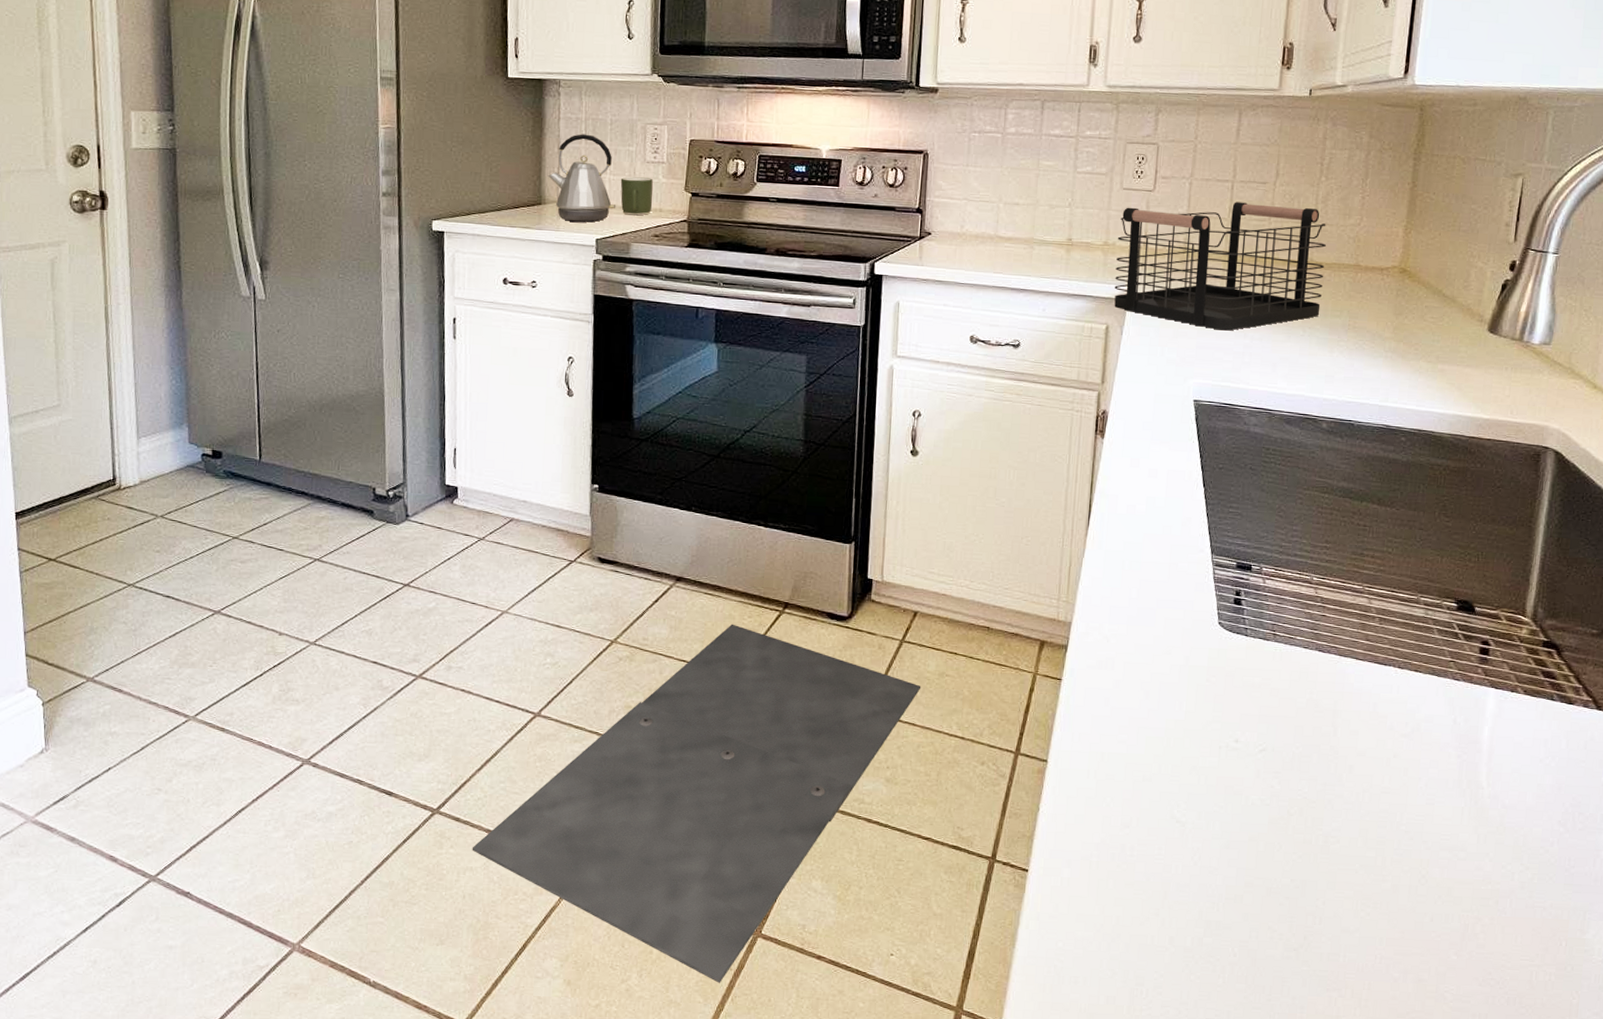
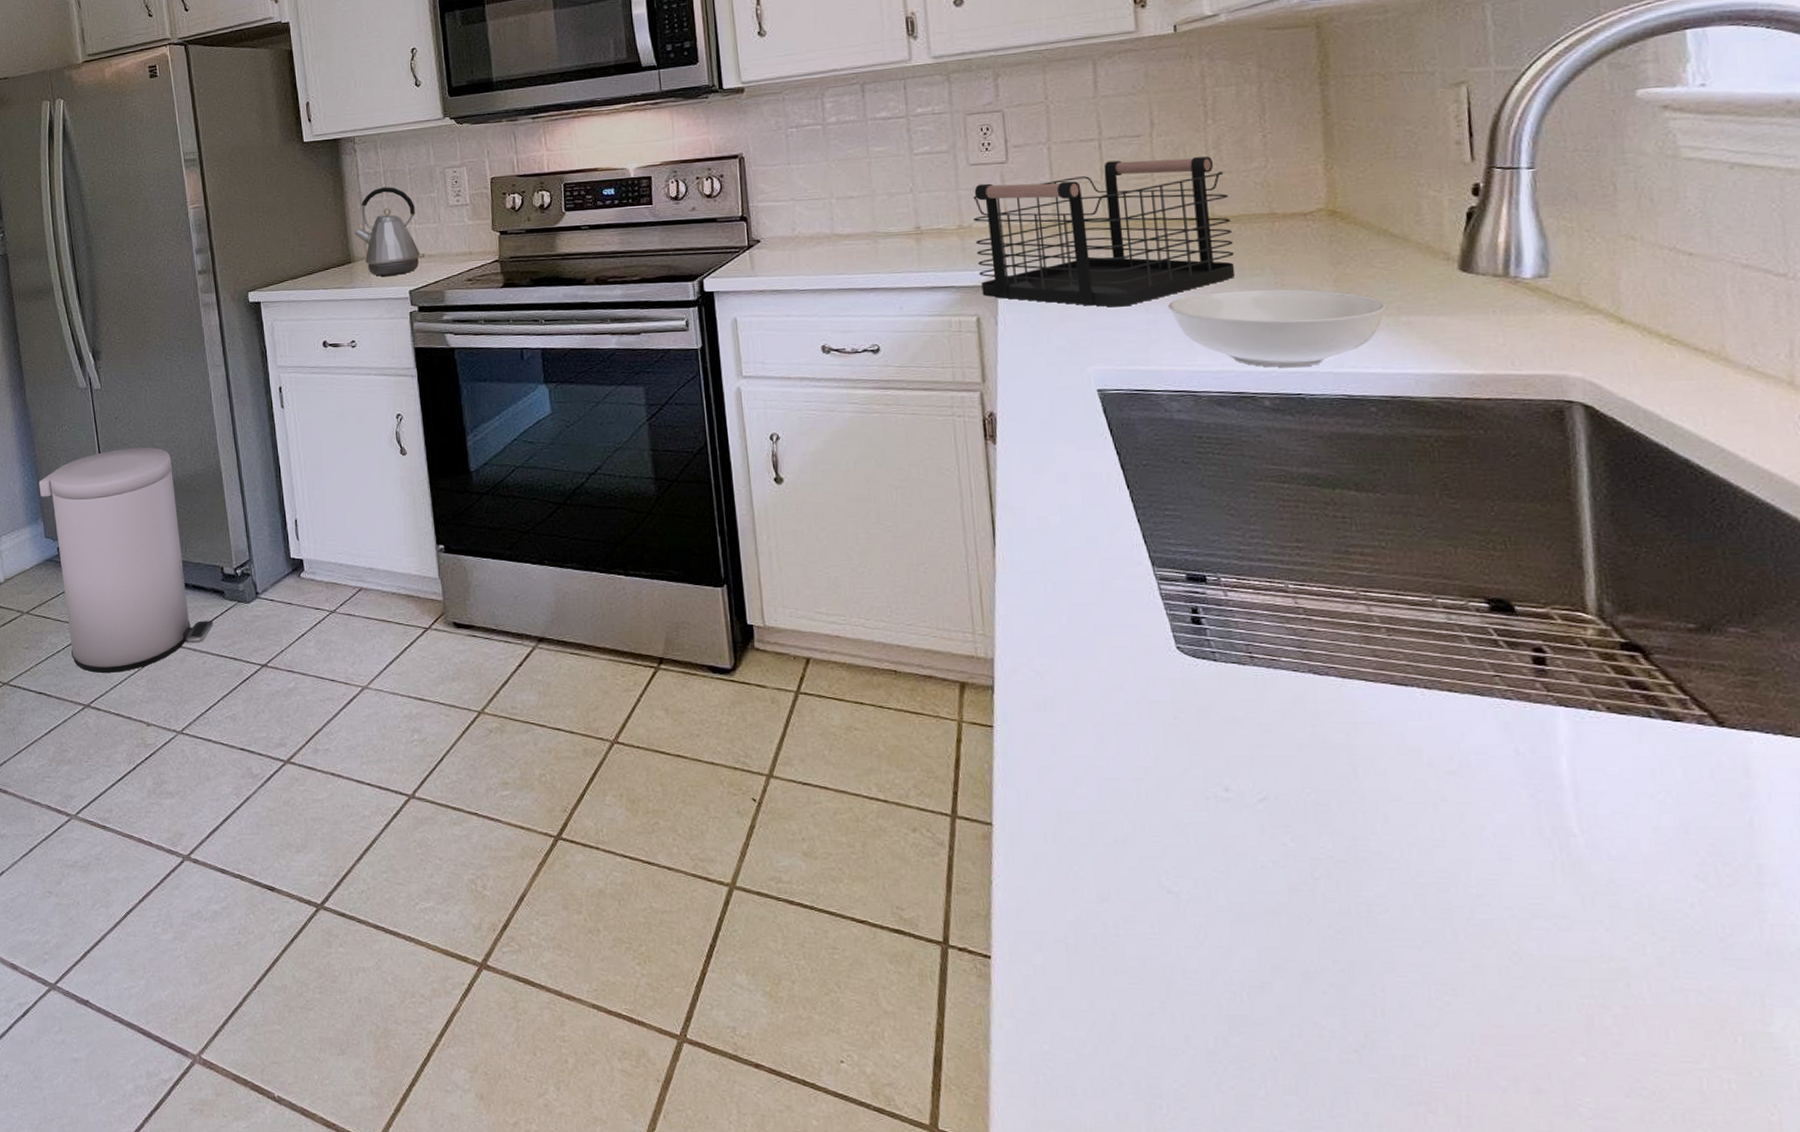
pedal bin: none [187,361,359,582] -> present [38,447,214,673]
door mat: present [472,624,921,983] -> none [361,685,828,1097]
mug: present [620,177,653,216] -> none [426,222,462,263]
bowl: none [1262,326,1429,398] -> present [1167,289,1387,368]

